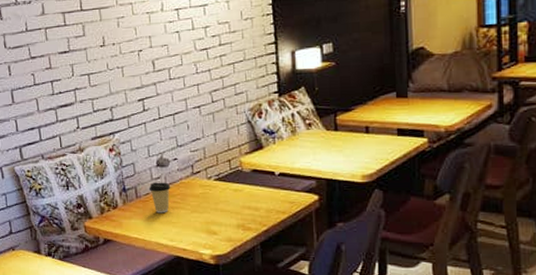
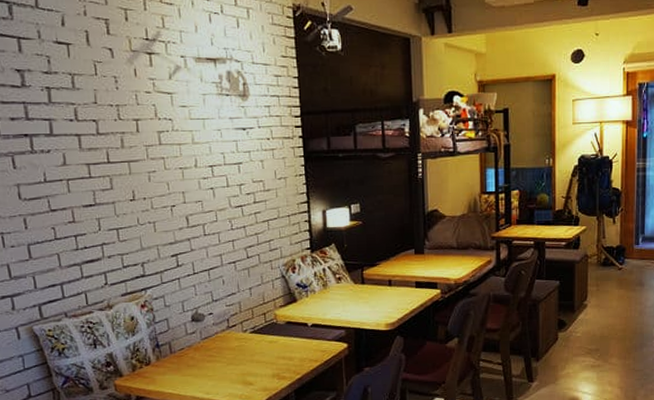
coffee cup: present [149,182,171,214] -> none [184,336,207,368]

